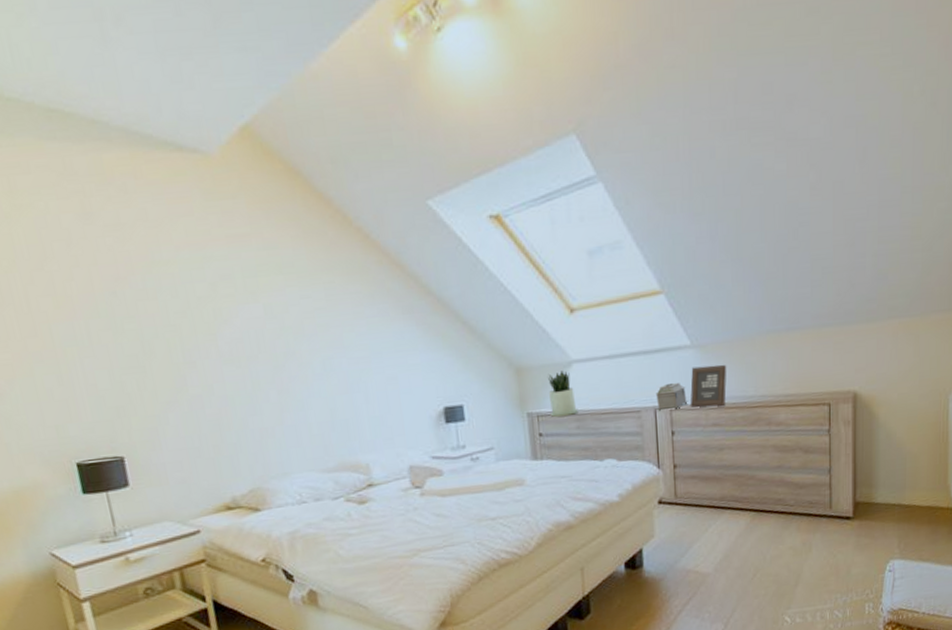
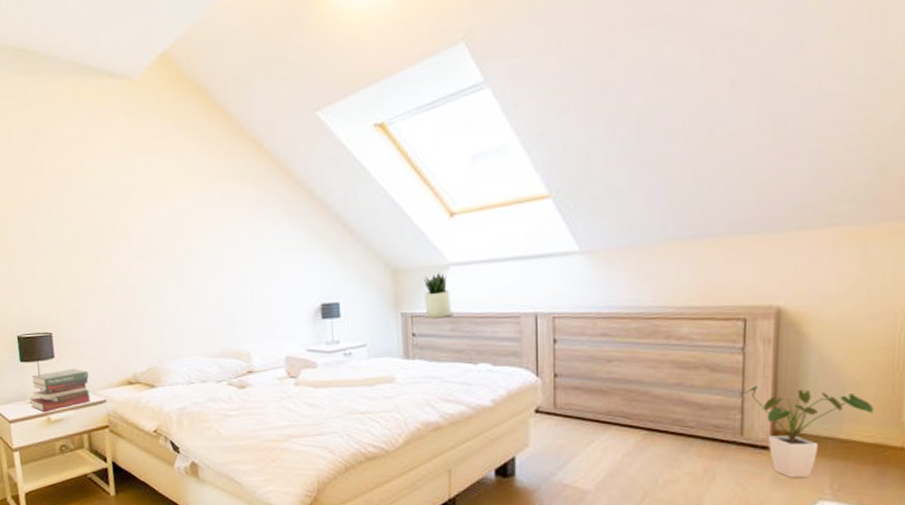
books: none [100,497,180,551] -> present [30,369,90,412]
decorative box: present [655,382,688,411] -> none [537,289,574,318]
picture frame: present [690,364,727,407] -> none [577,272,621,316]
house plant: none [828,464,927,542] -> present [740,386,873,477]

